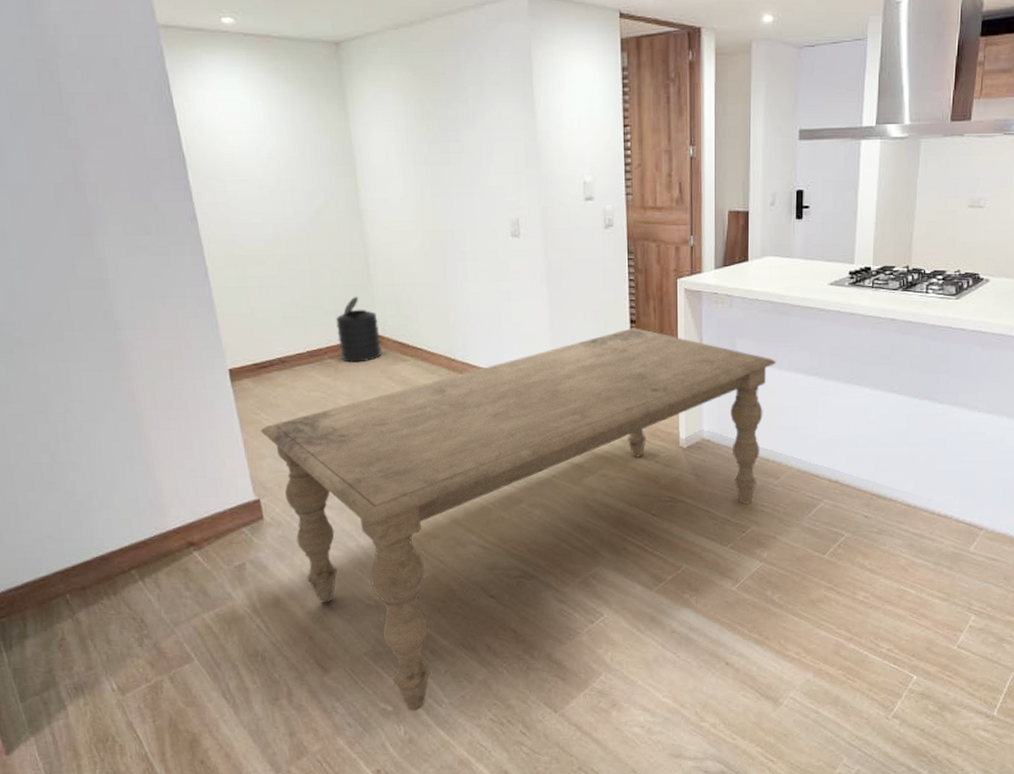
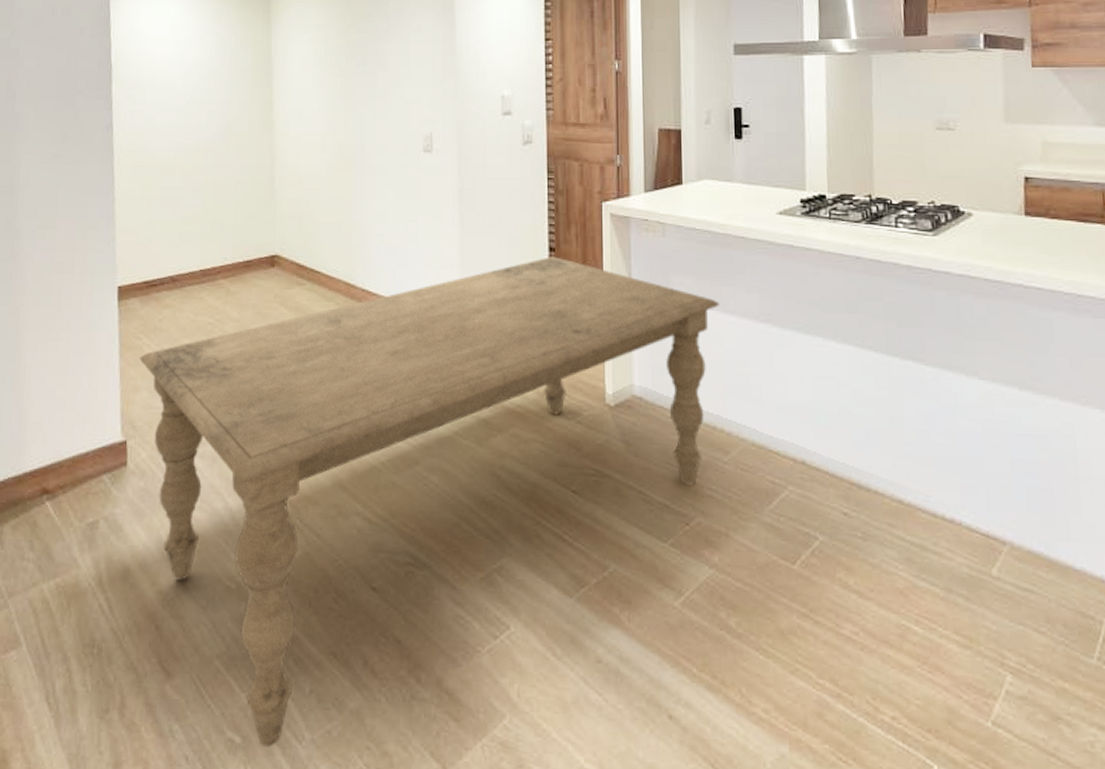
trash can: present [336,296,382,363] -> none [233,211,278,285]

